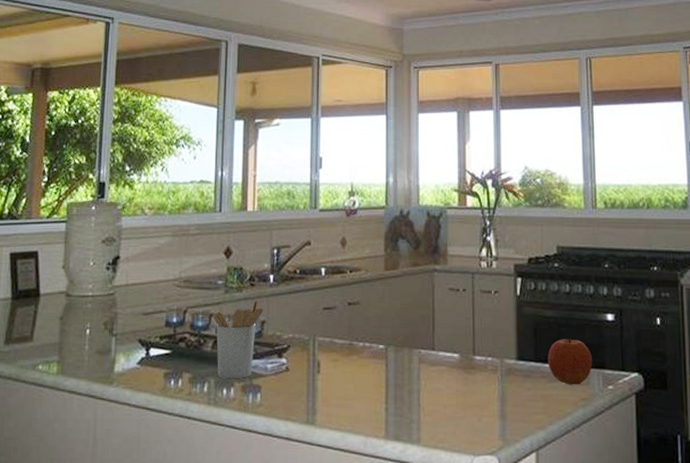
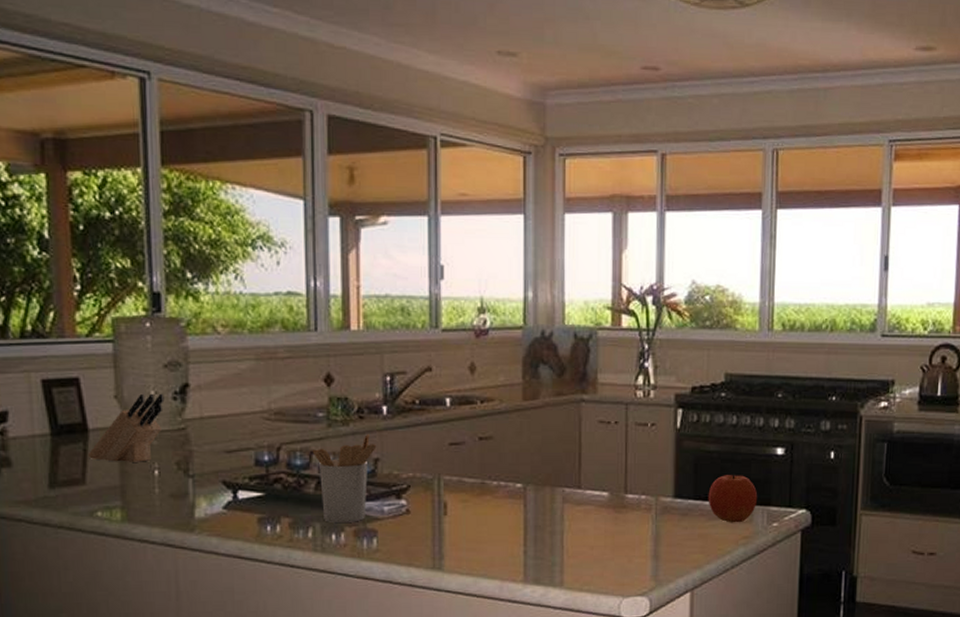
knife block: none [37,264,100,322] -> present [87,393,164,462]

